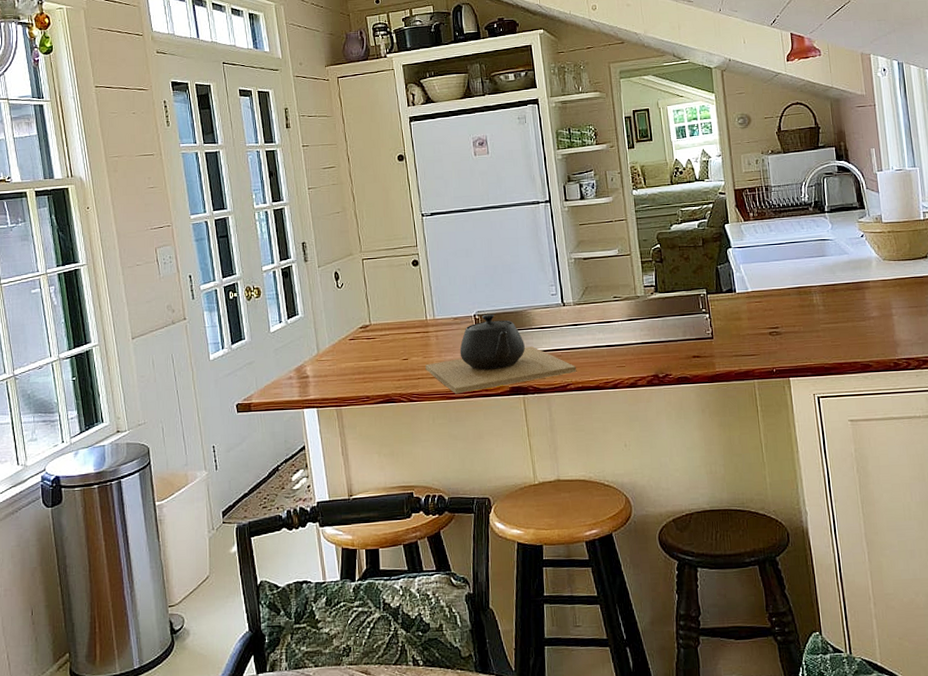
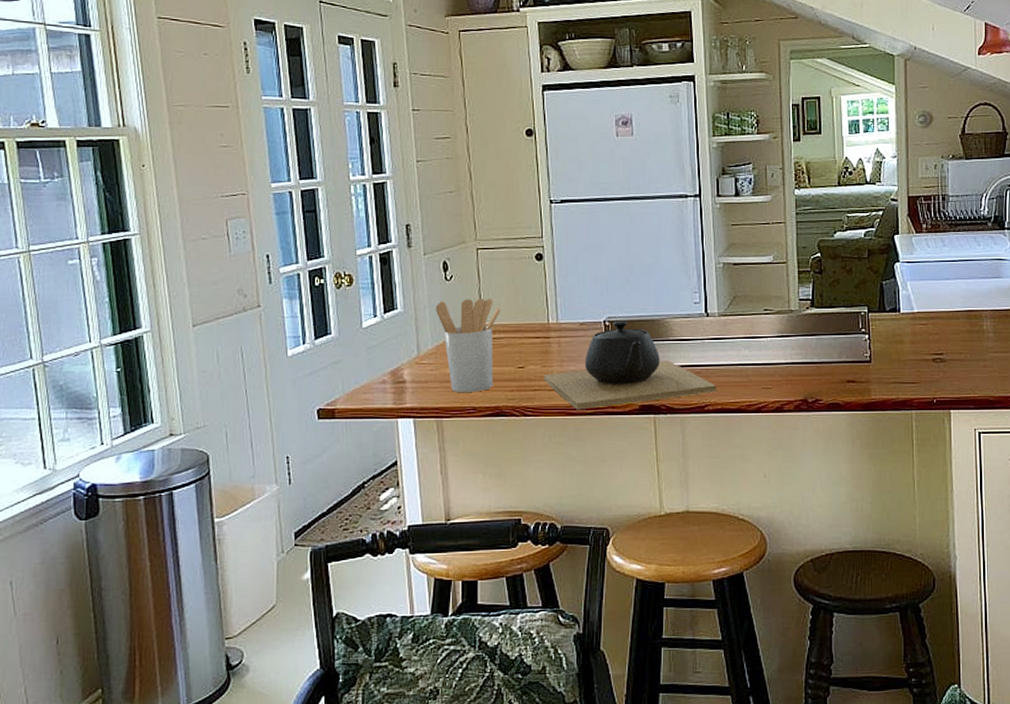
utensil holder: none [331,301,386,384] -> present [436,299,501,392]

